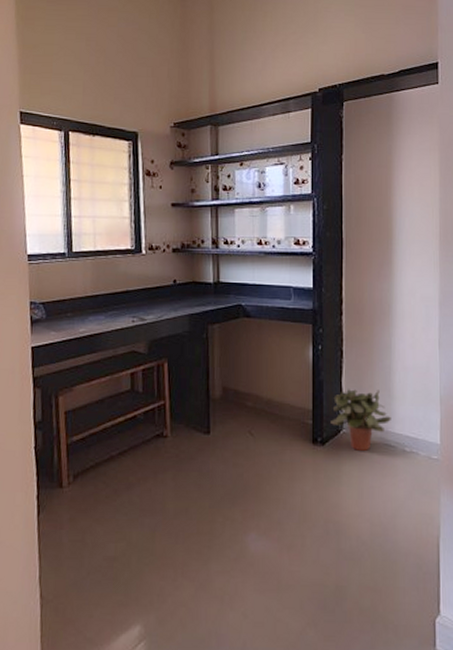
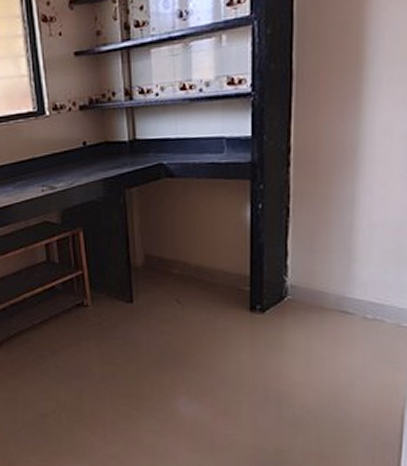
potted plant: present [331,389,391,452] -> none [273,251,350,320]

